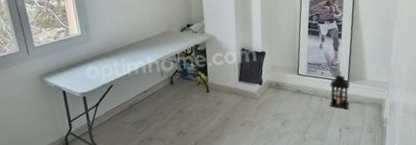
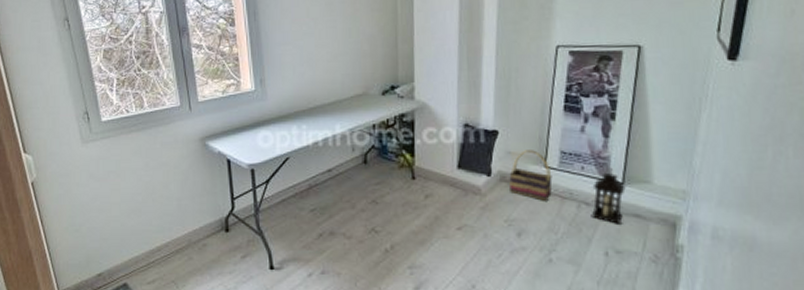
basket: none [274,63,303,99] -> present [509,150,553,201]

